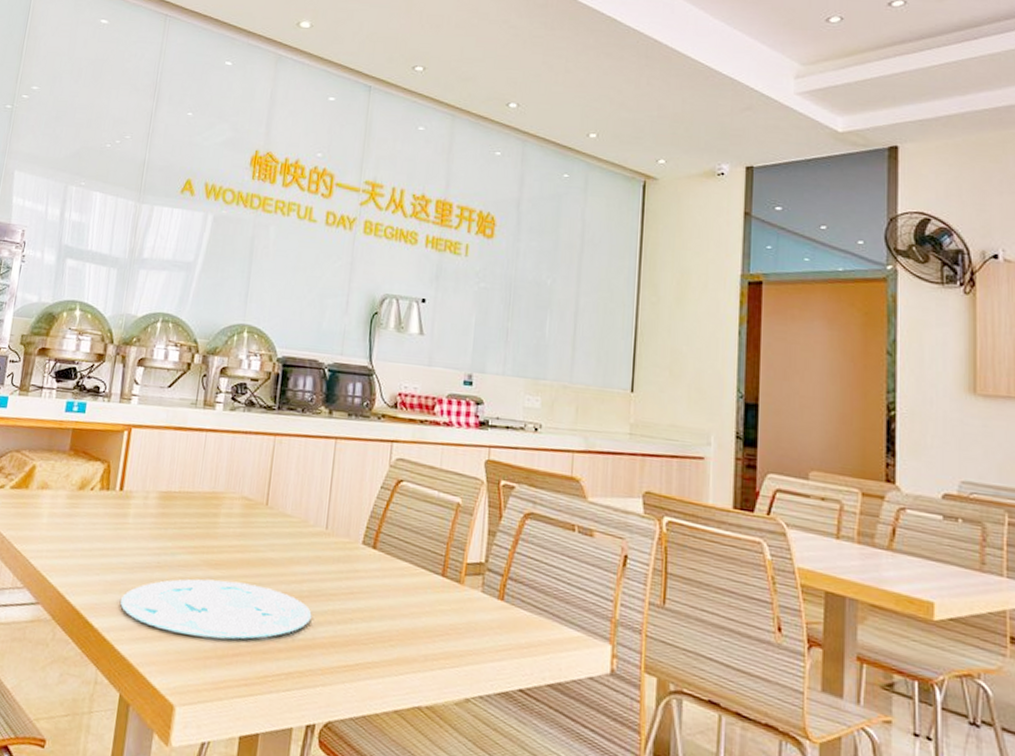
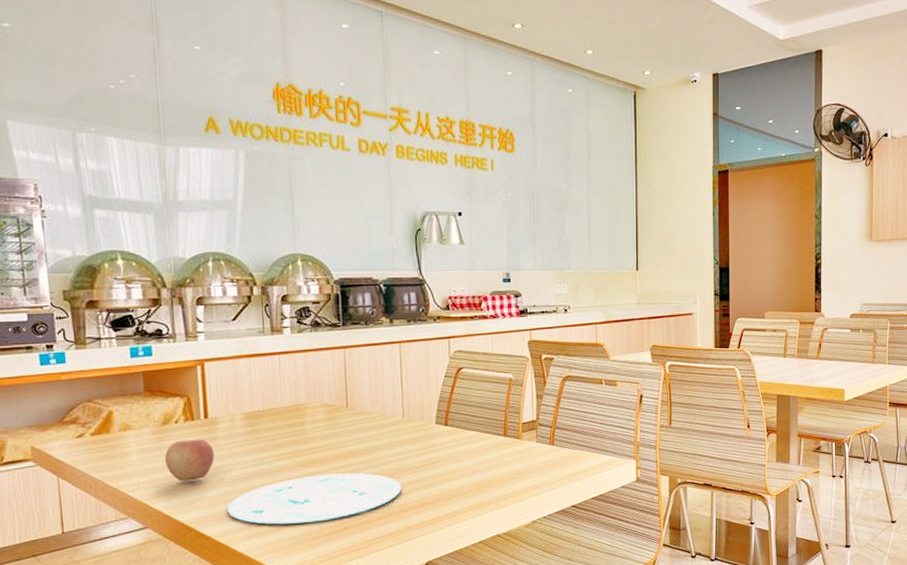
apple: none [71,510,122,559] -> present [164,439,215,481]

